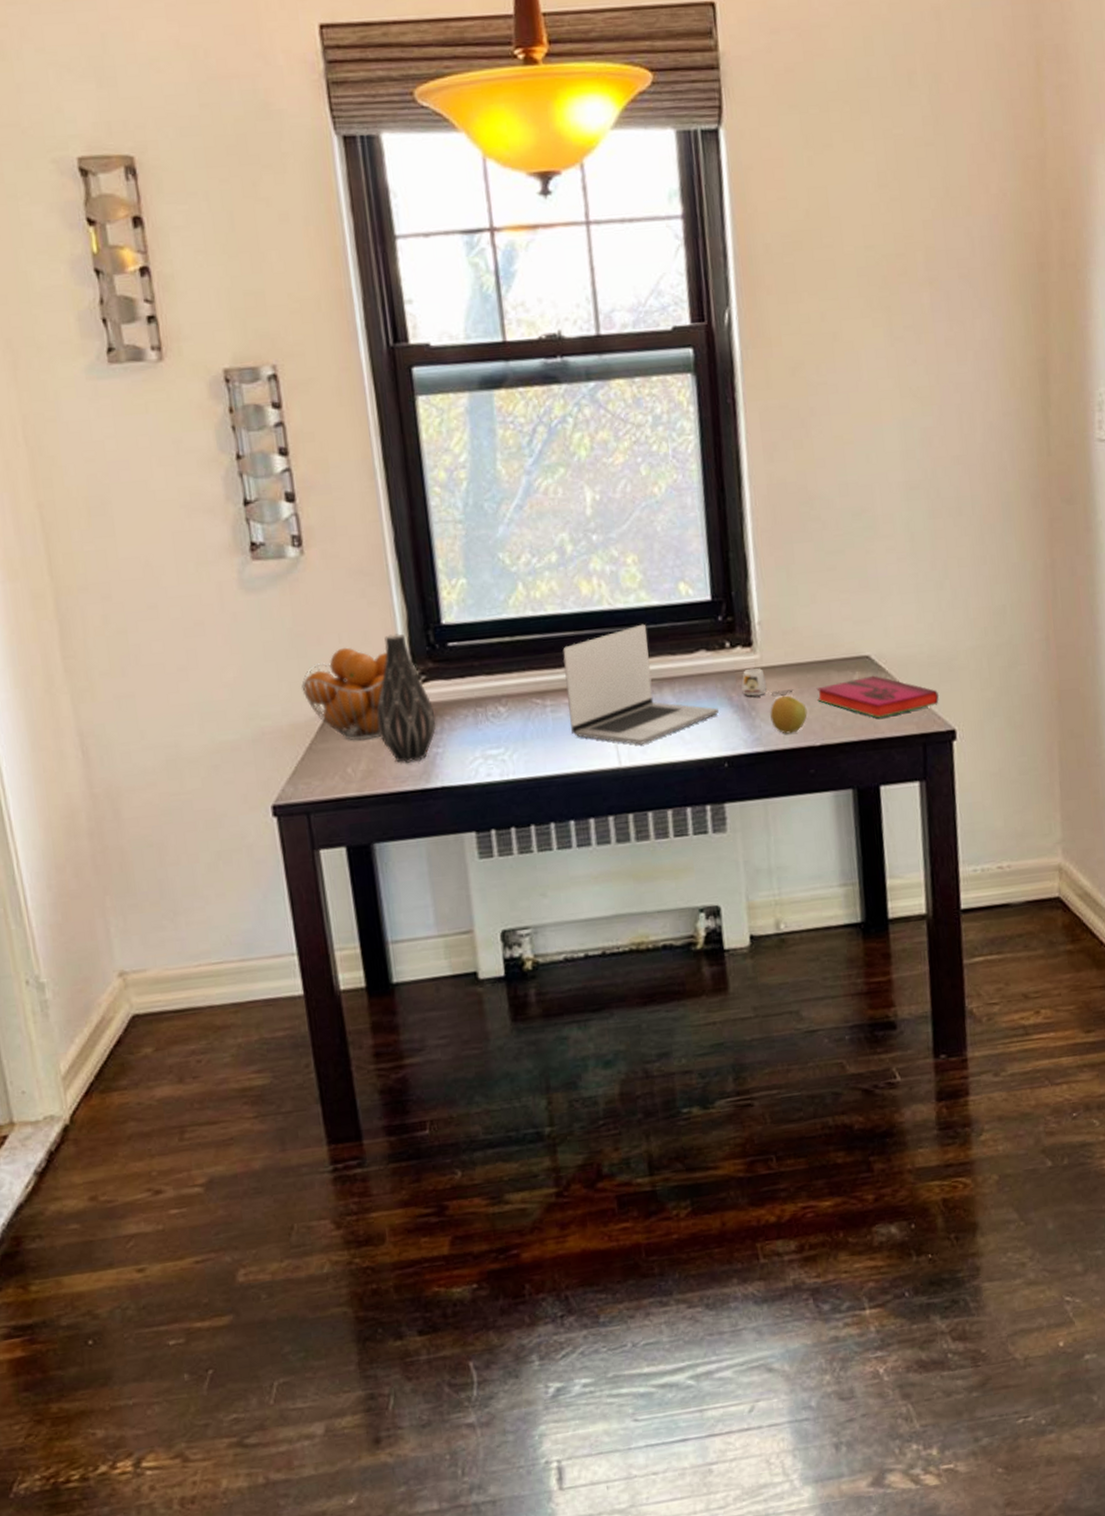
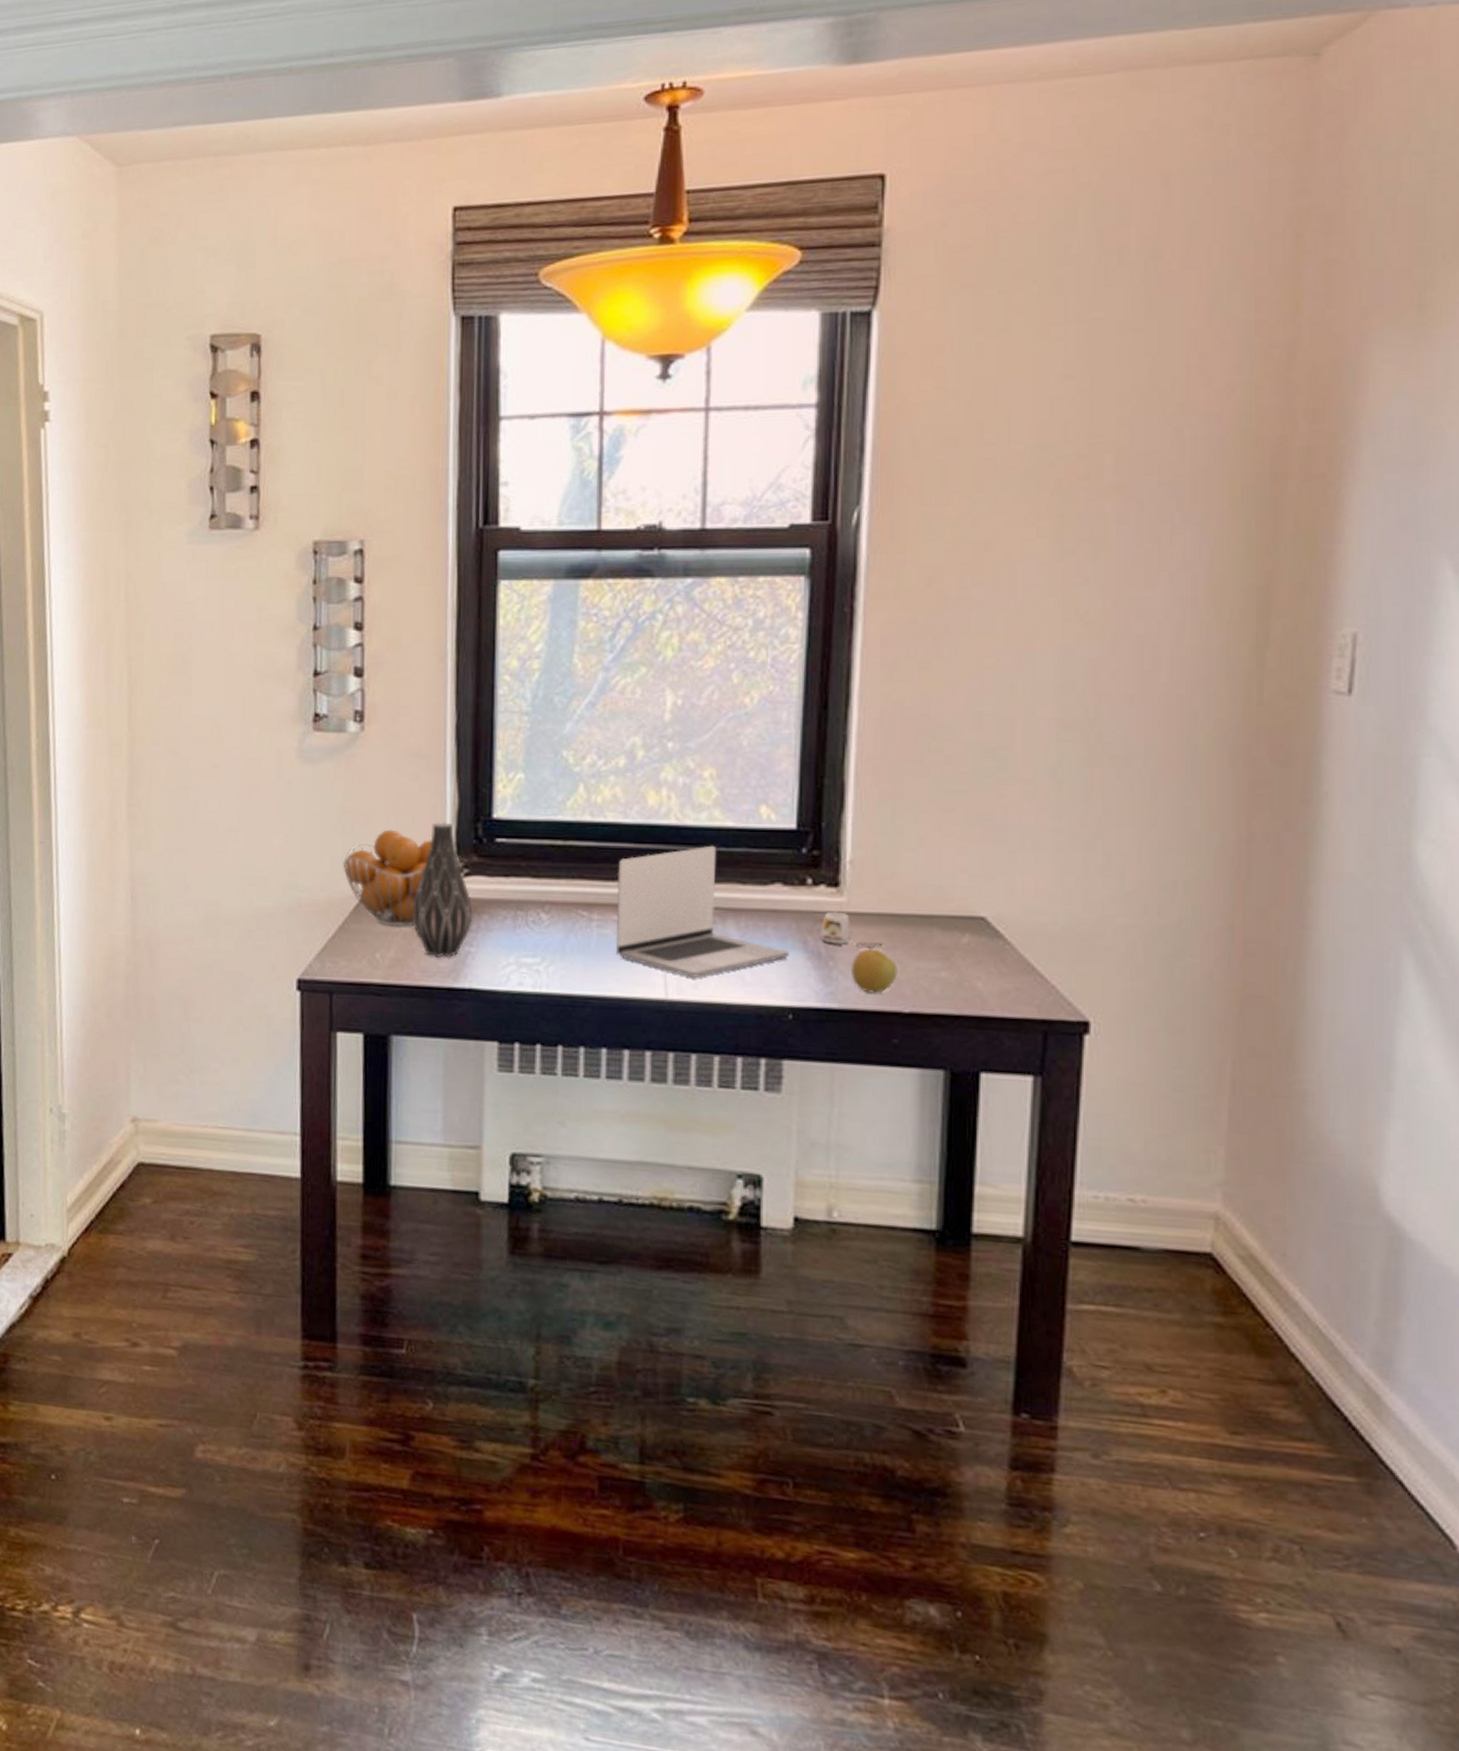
hardback book: present [816,675,940,718] -> none [912,941,1073,993]

